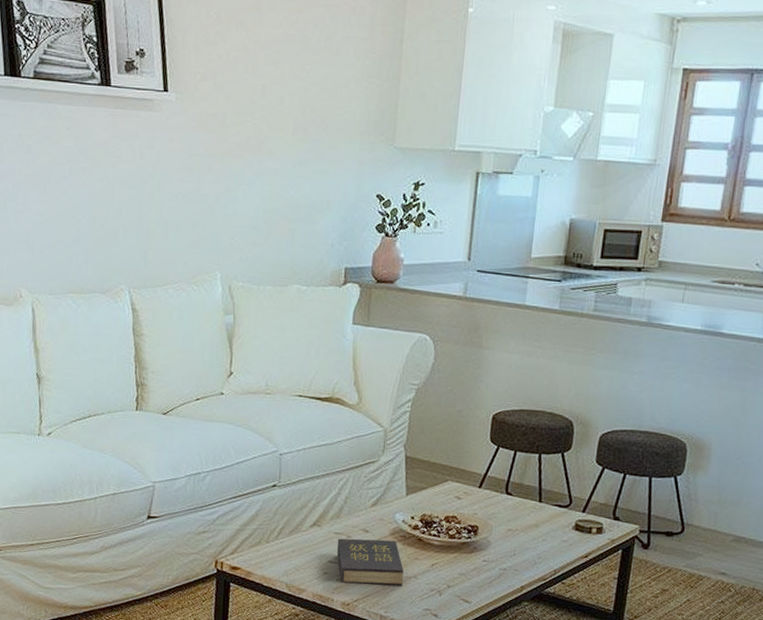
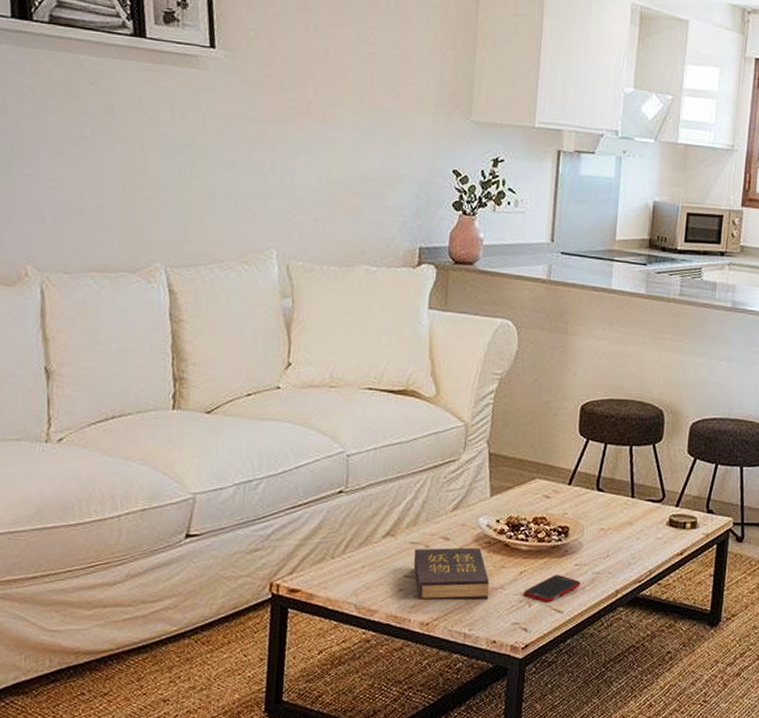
cell phone: none [435,569,488,593] -> present [524,575,581,602]

